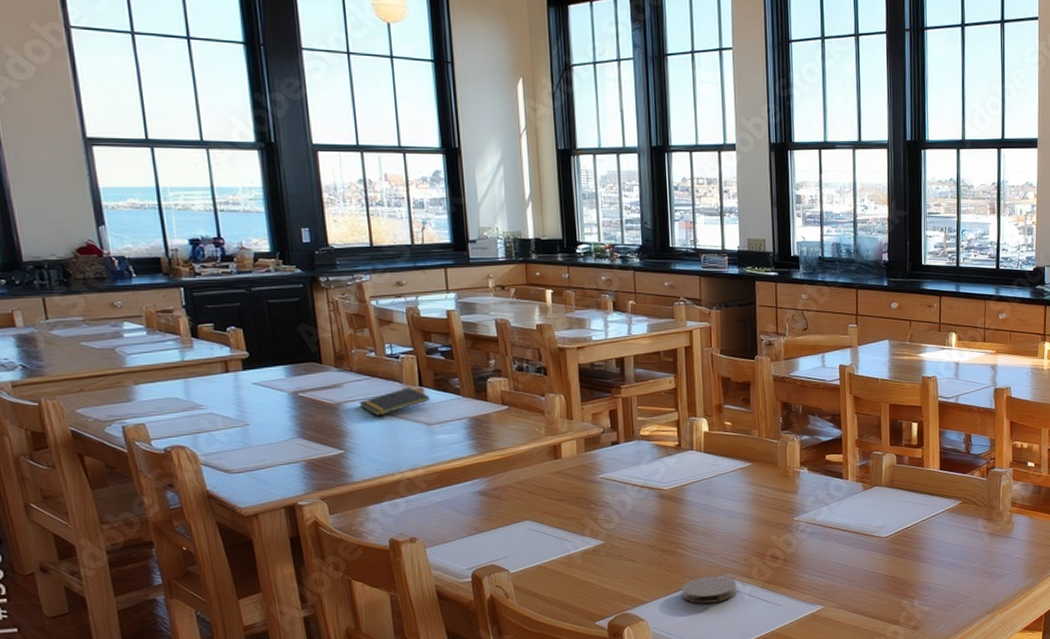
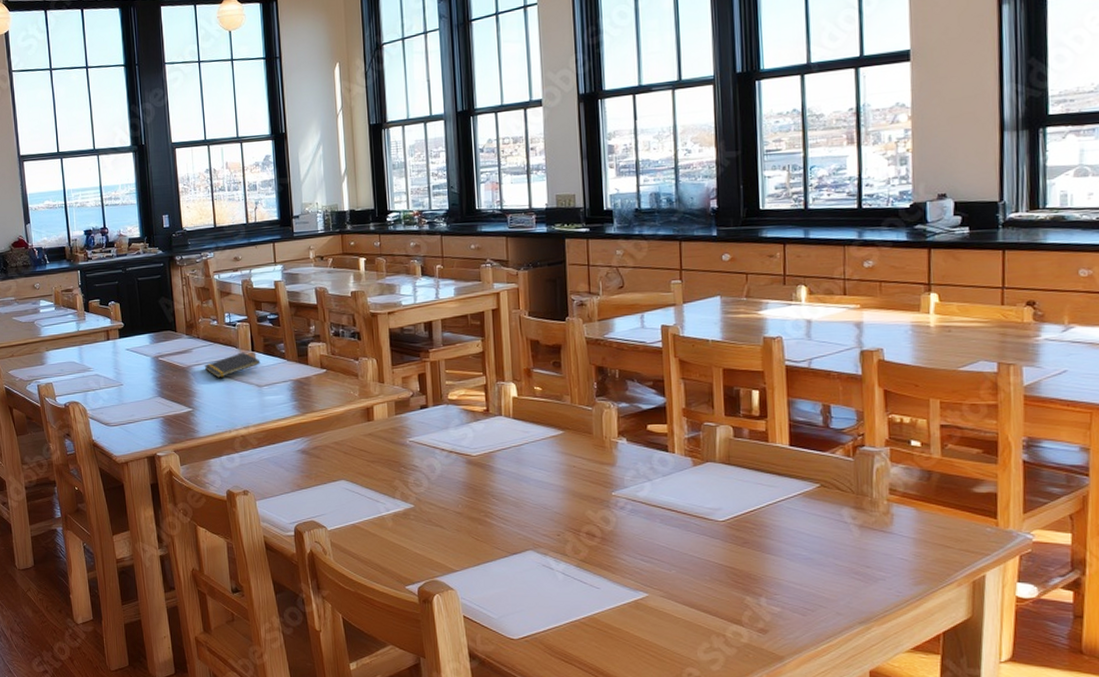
coaster: present [682,575,737,604] -> none [491,549,549,578]

